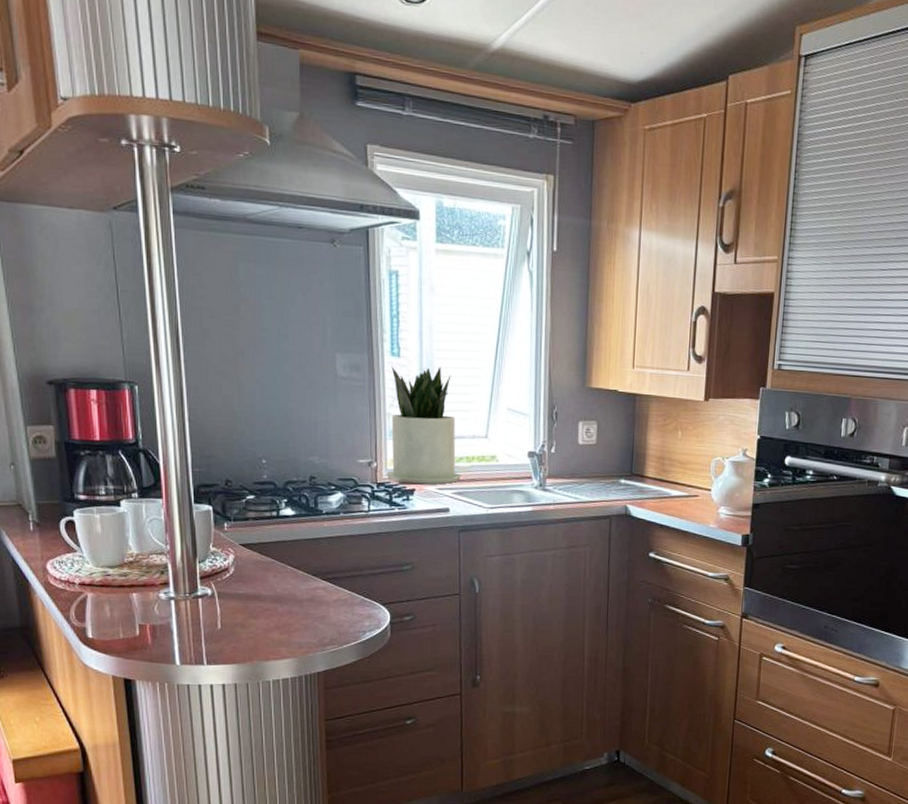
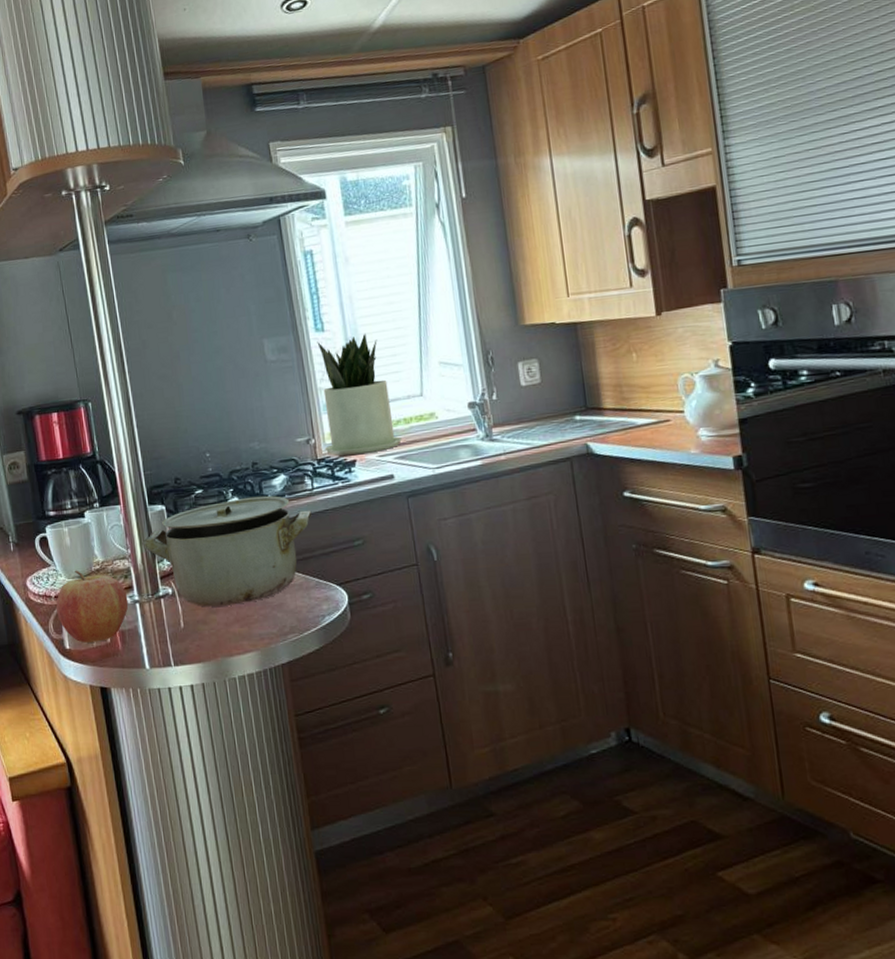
fruit: none [79,559,163,634] -> present [56,570,129,643]
saucepan: none [185,509,365,613] -> present [143,495,312,607]

